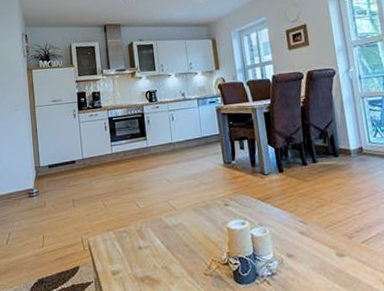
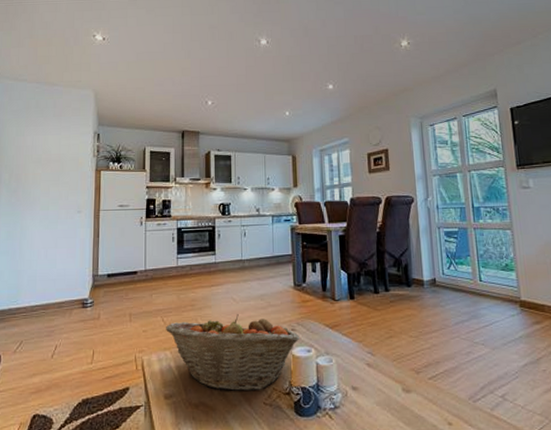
fruit basket: none [107,194,233,265] -> present [166,314,299,392]

